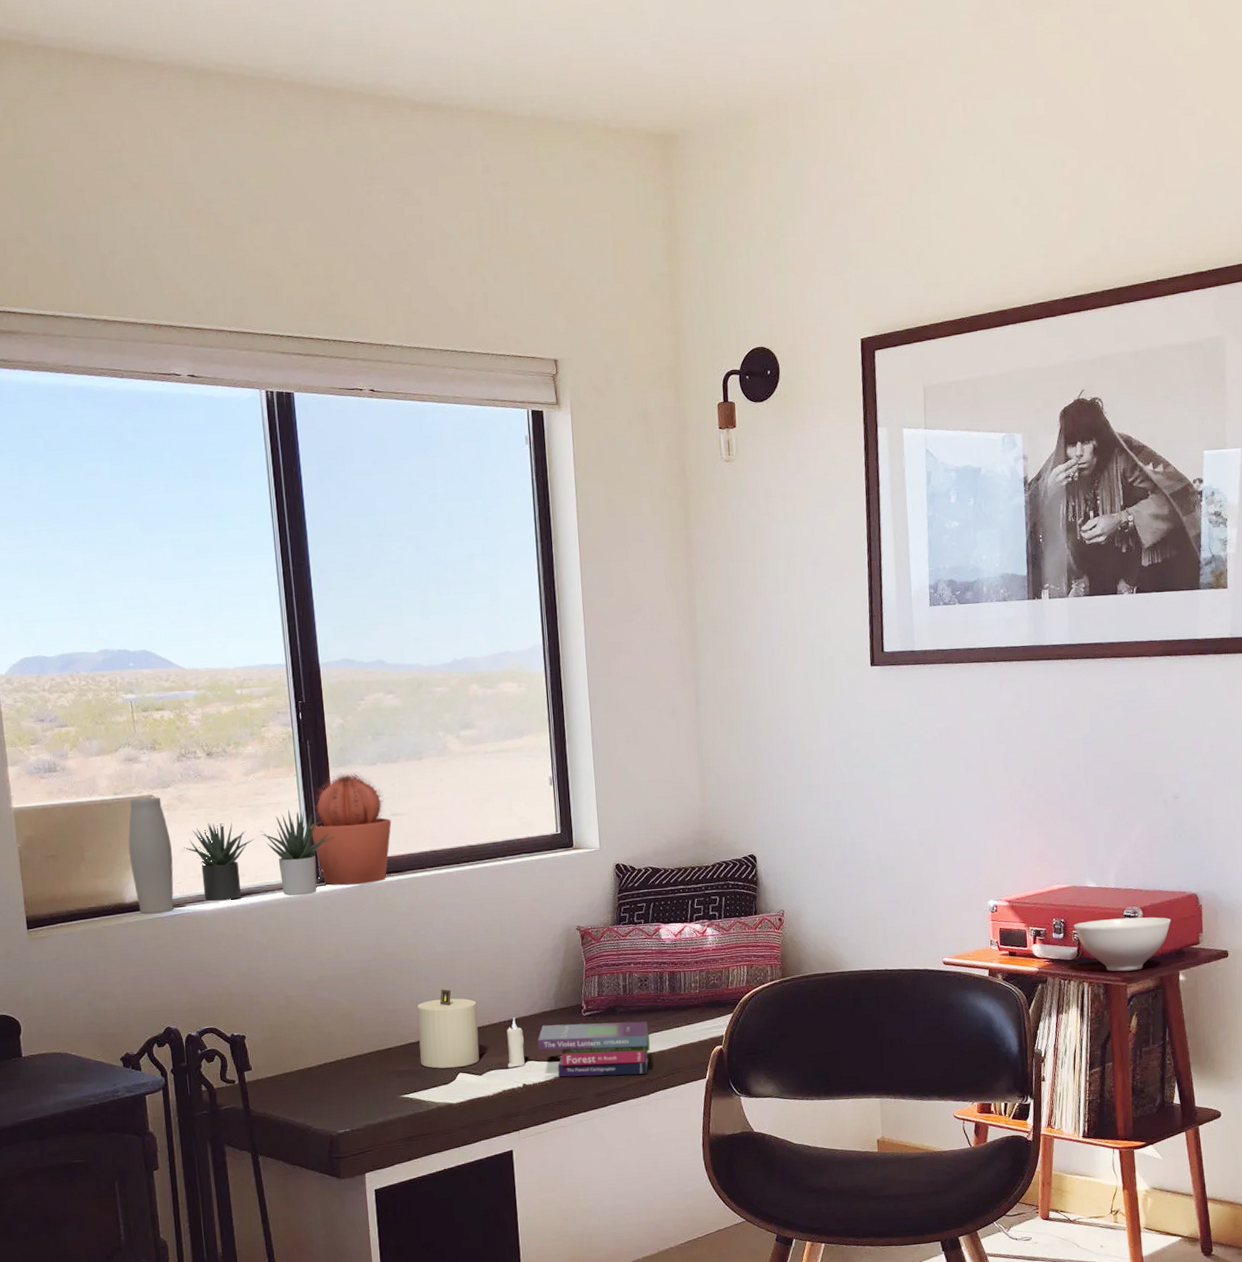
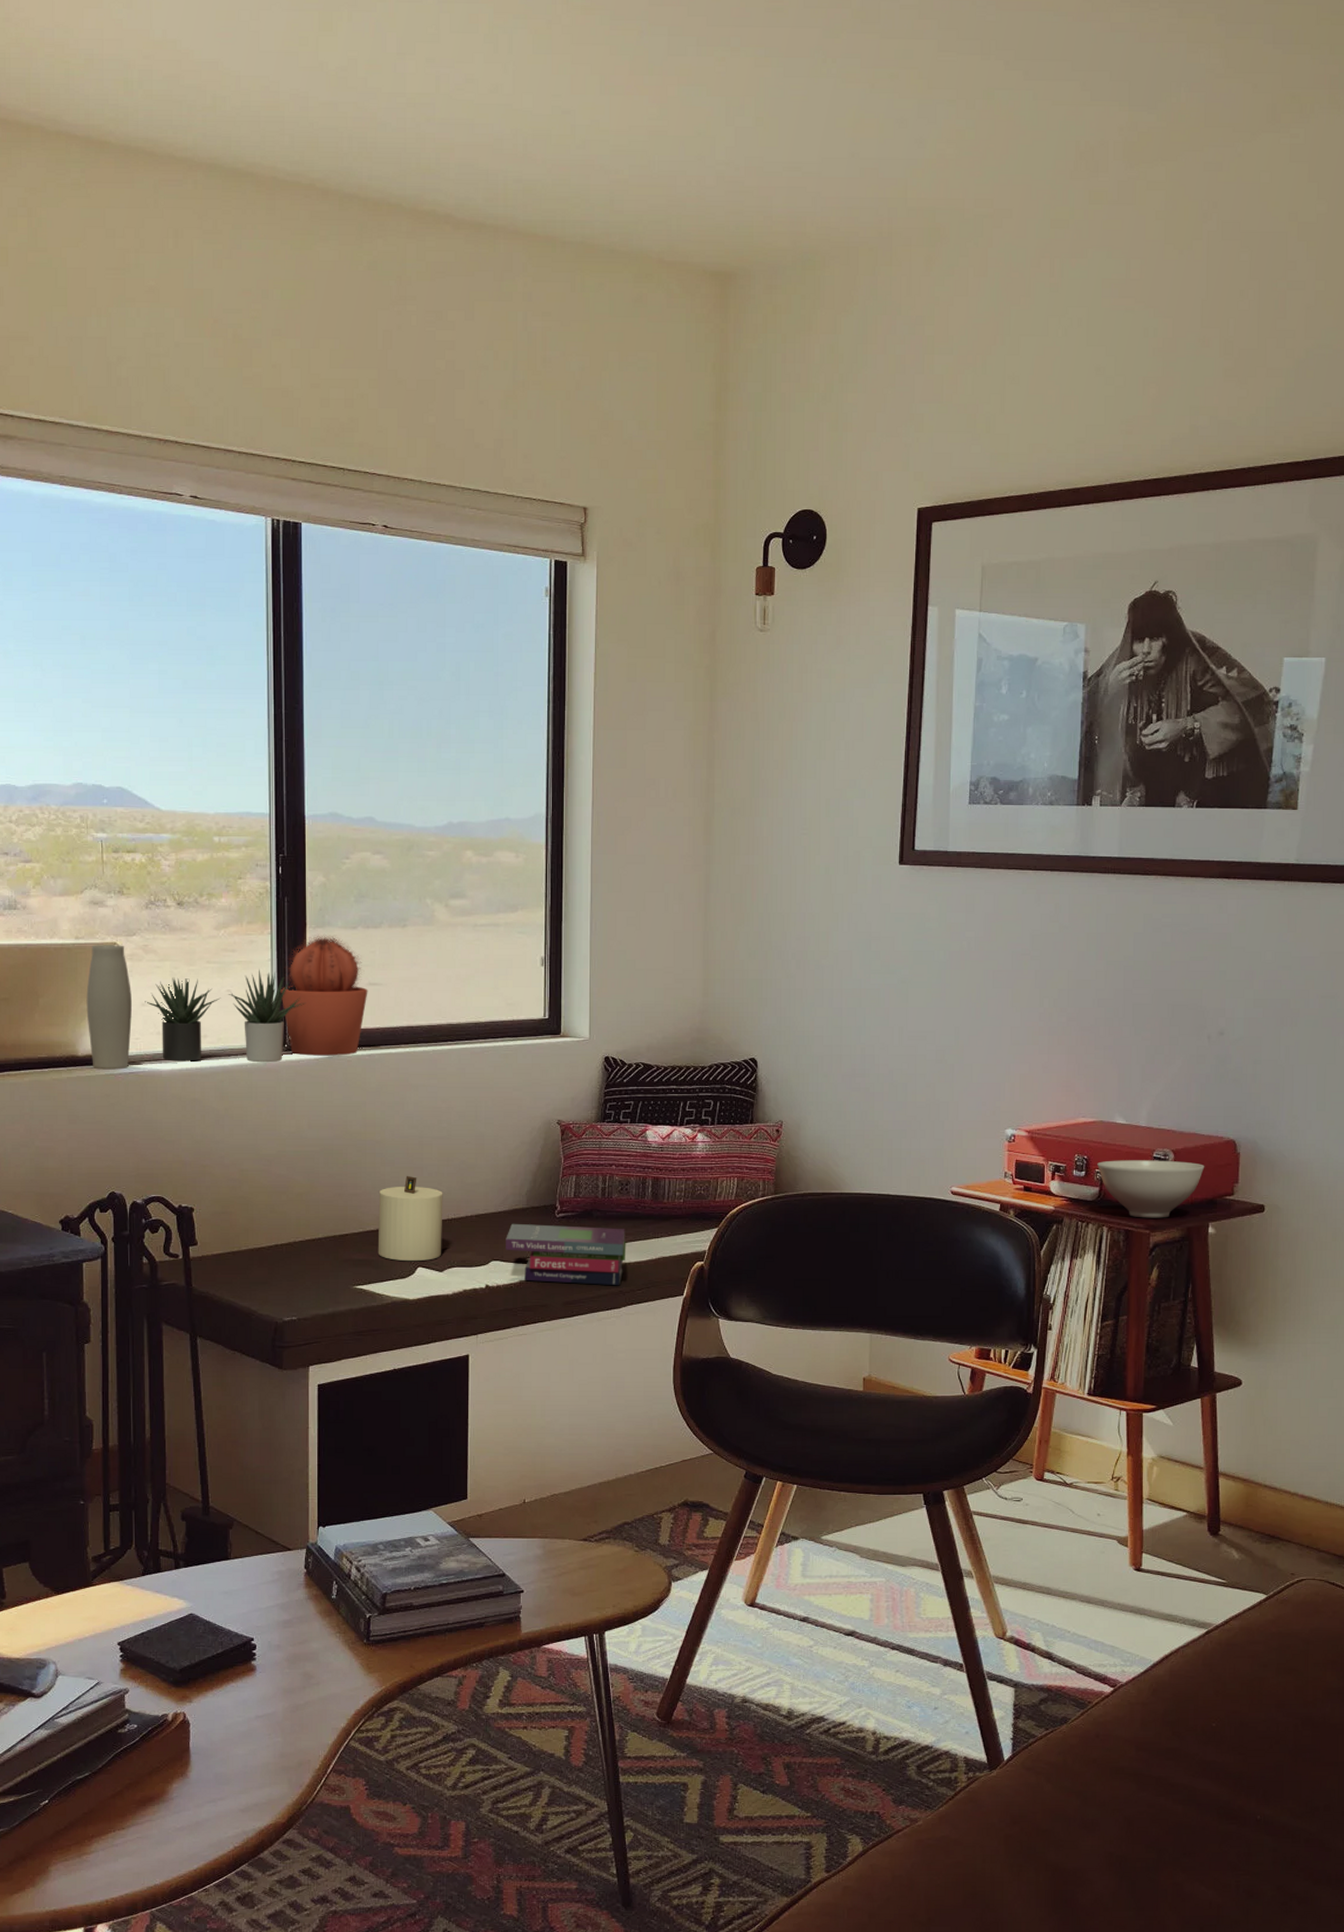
candle: present [506,1017,526,1068] -> none [470,1213,490,1266]

